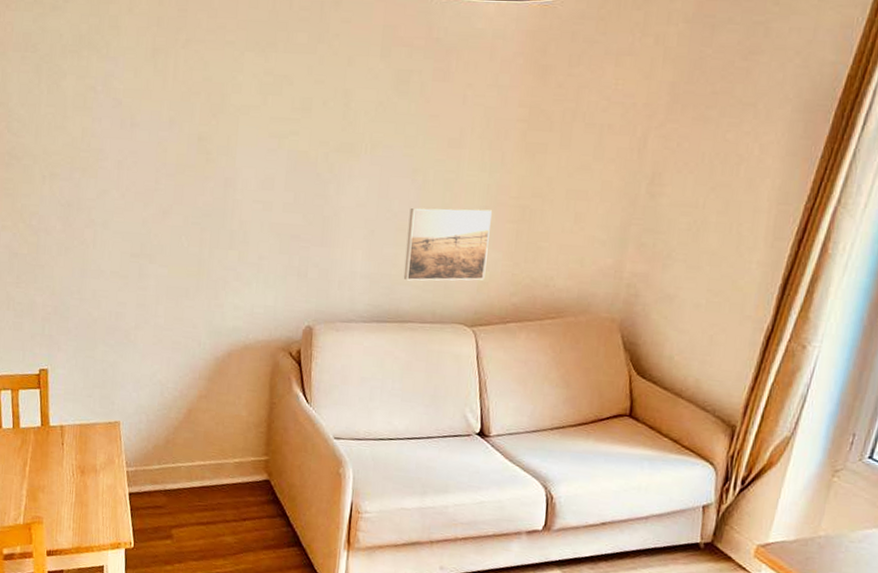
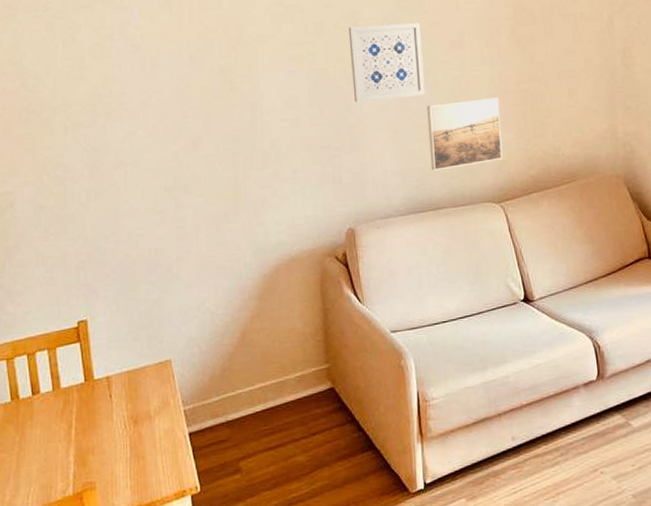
wall art: none [333,107,418,196] -> present [348,23,426,103]

